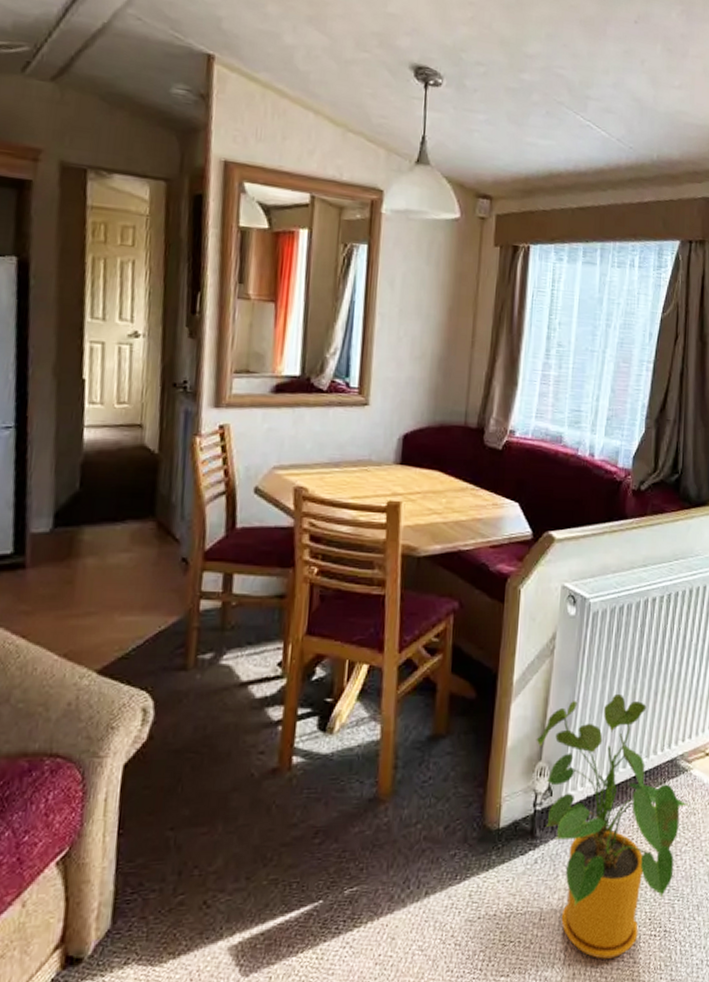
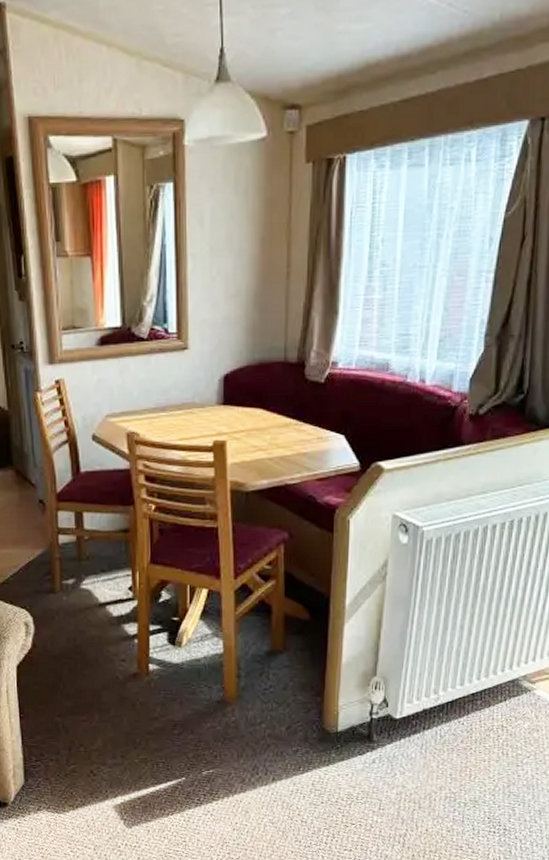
house plant: present [536,694,690,959] -> none [370,618,533,847]

